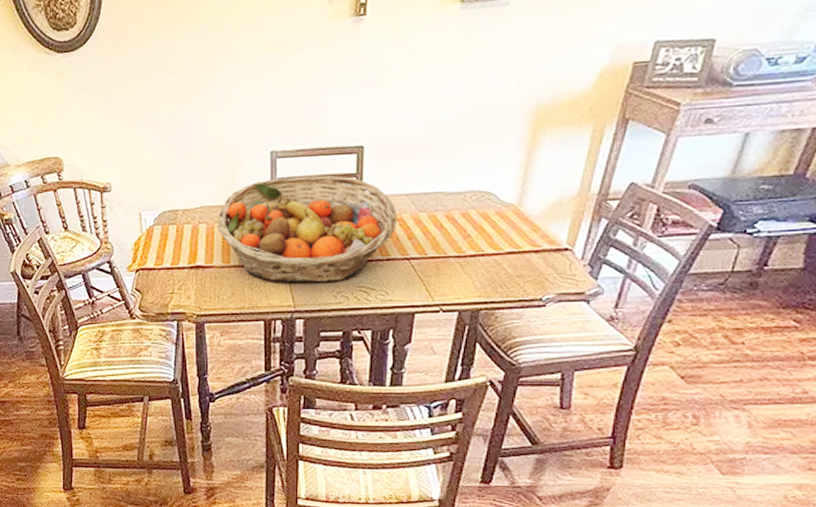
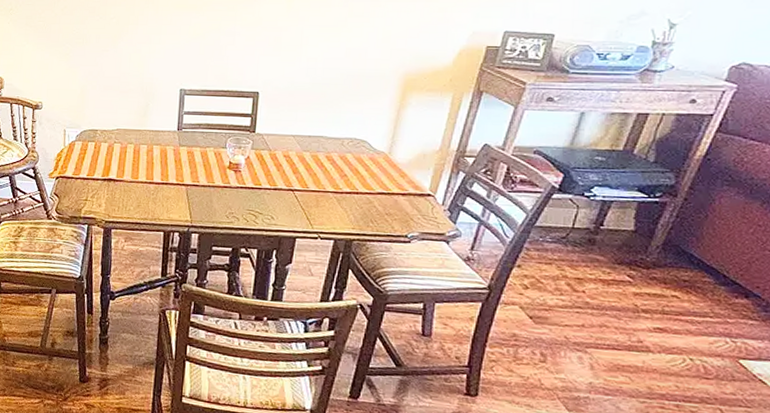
fruit basket: present [217,175,397,283] -> none [129,111,285,204]

